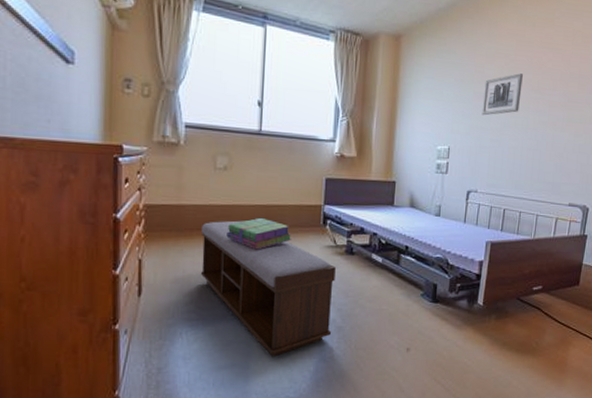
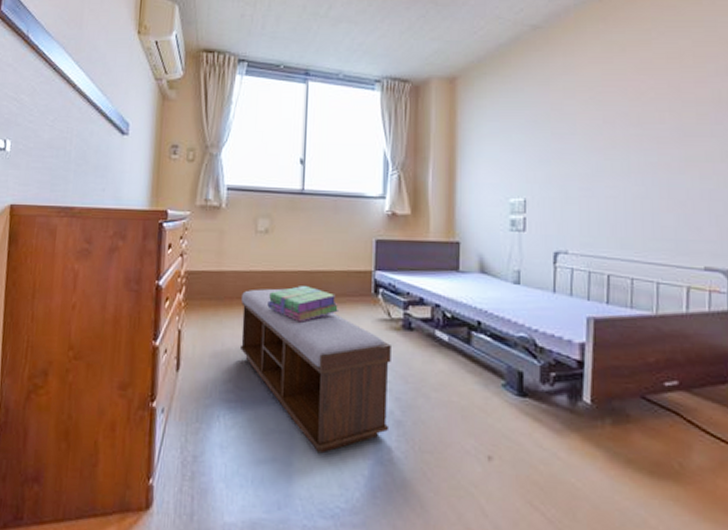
wall art: present [481,73,523,116] -> none [564,107,616,160]

